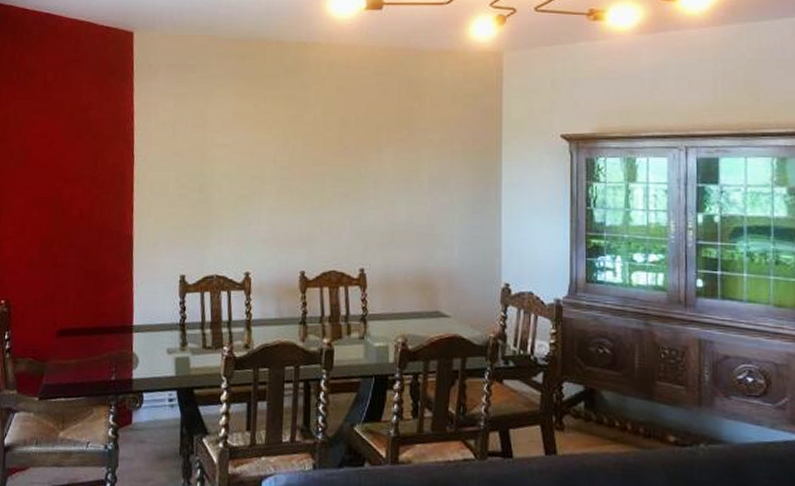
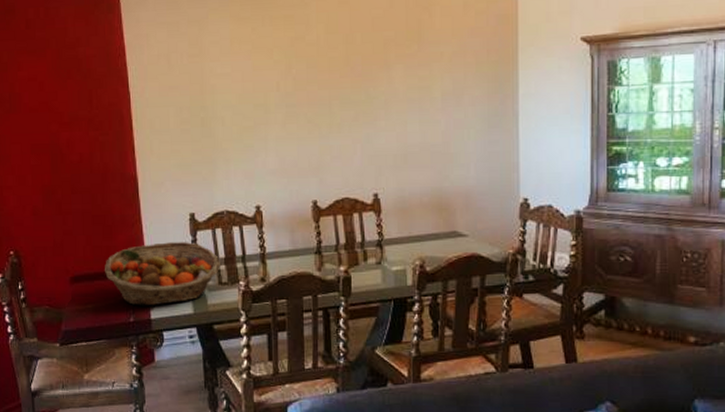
fruit basket: none [92,302,206,366] -> present [105,242,220,306]

